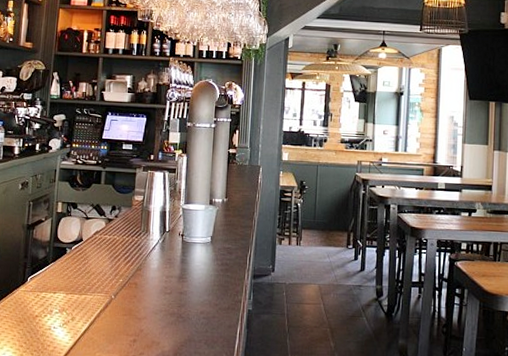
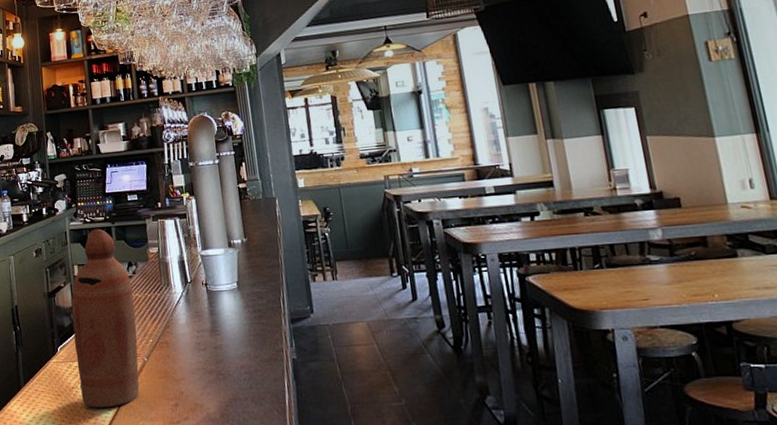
bottle: none [44,171,112,338] -> present [71,228,140,408]

